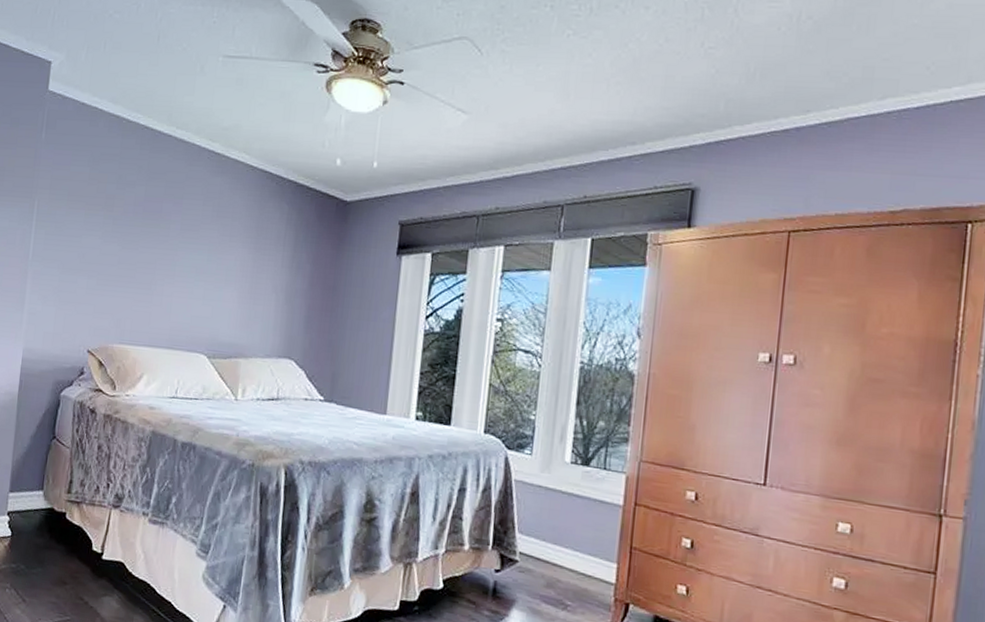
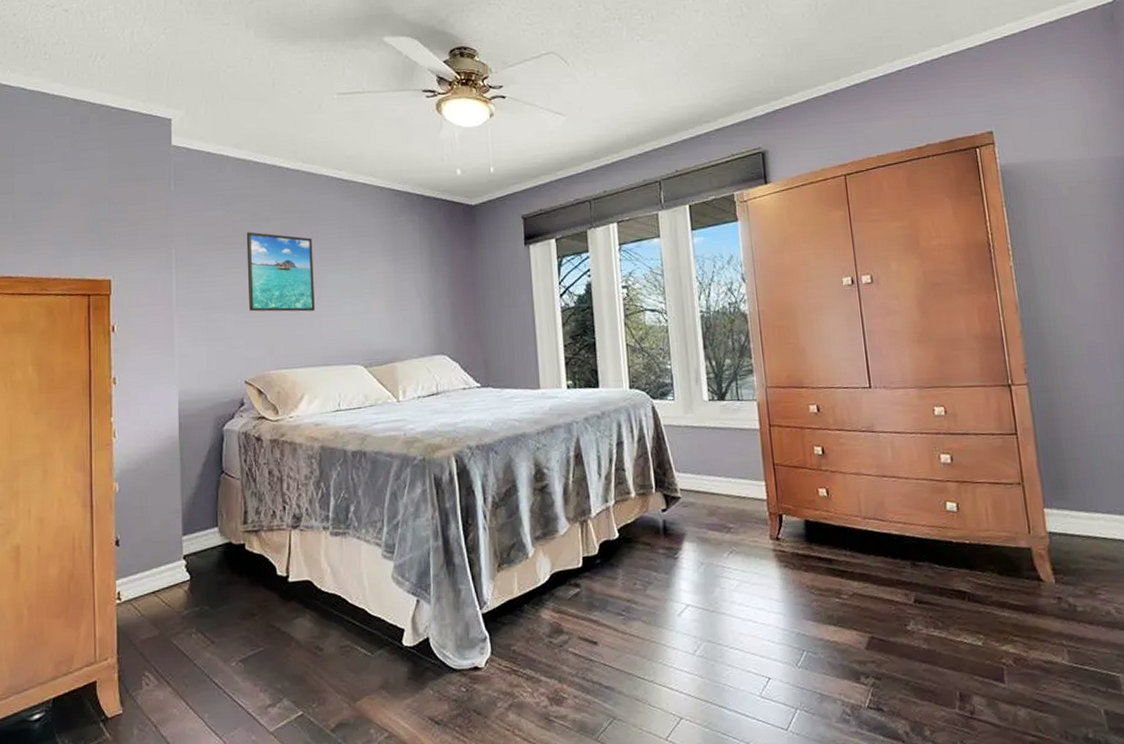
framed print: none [102,194,174,289] -> present [246,231,315,312]

